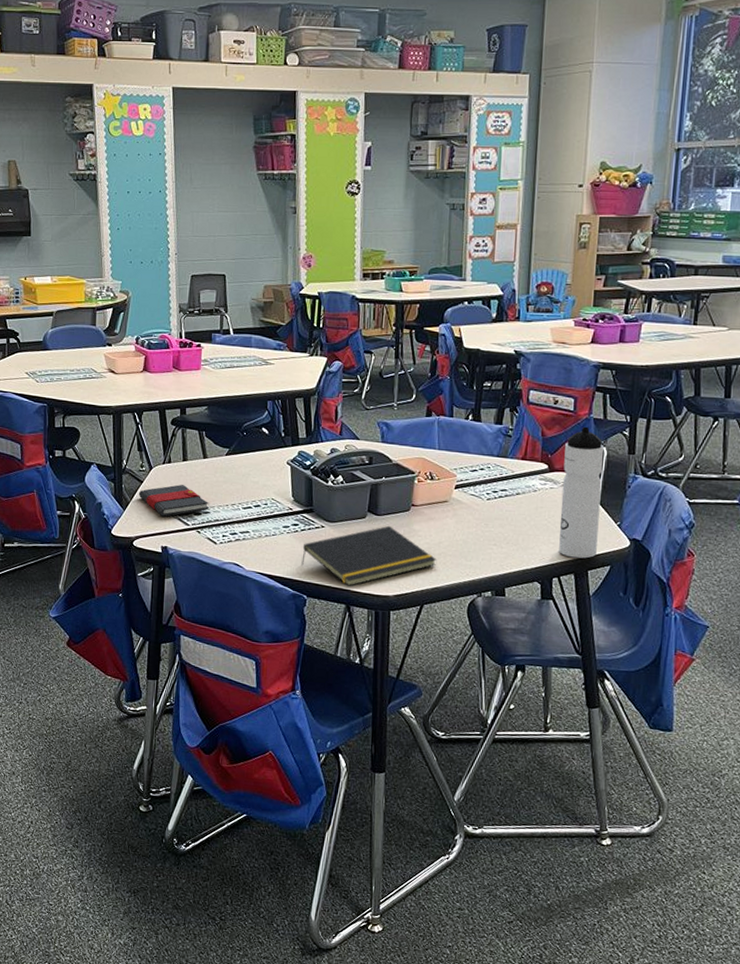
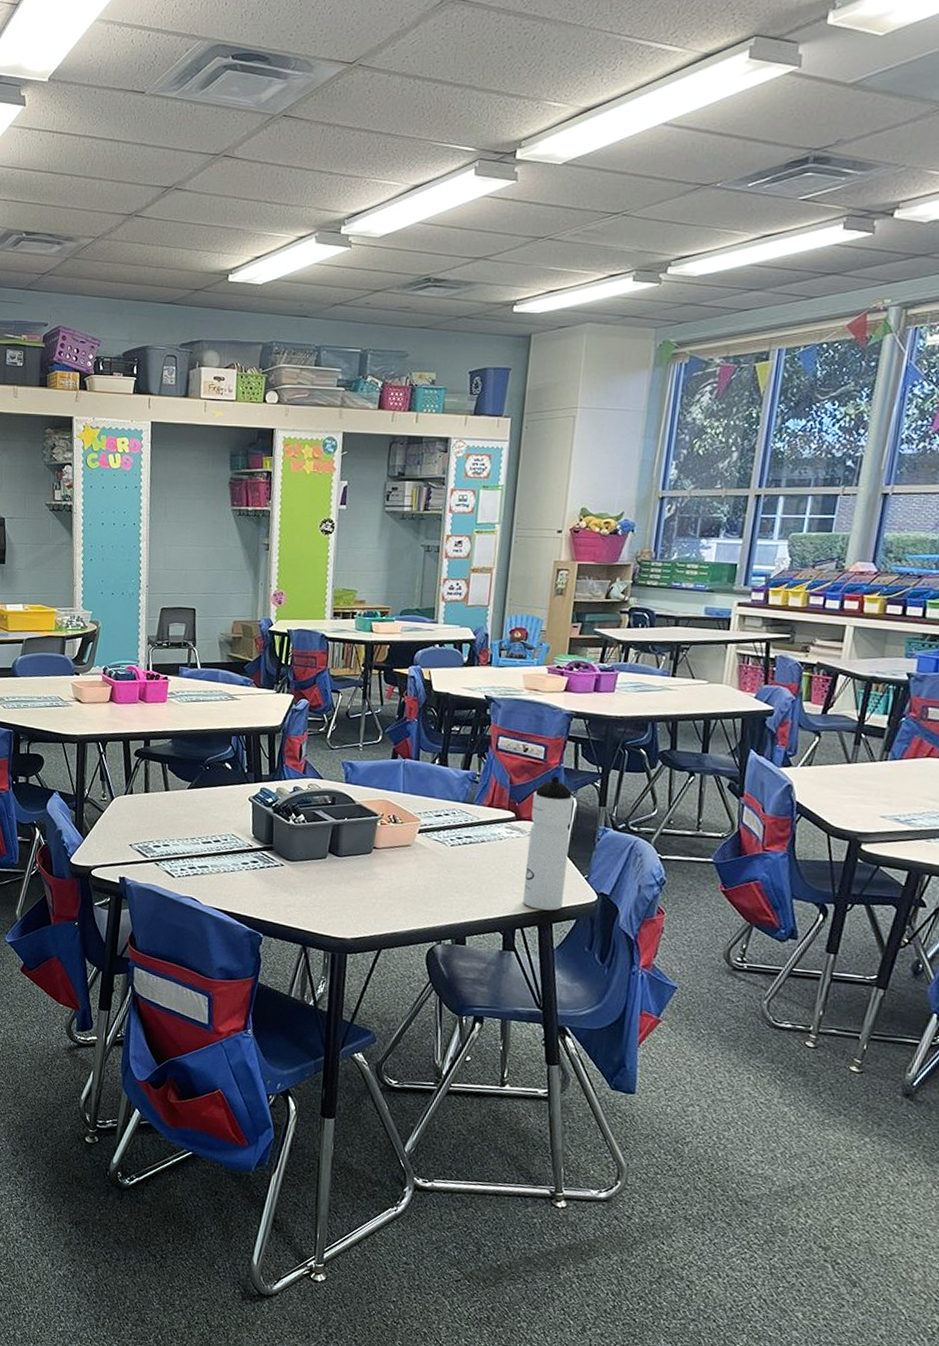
book: present [138,484,210,517] -> none [99,816,170,848]
notepad: present [301,525,437,586] -> none [259,867,397,927]

